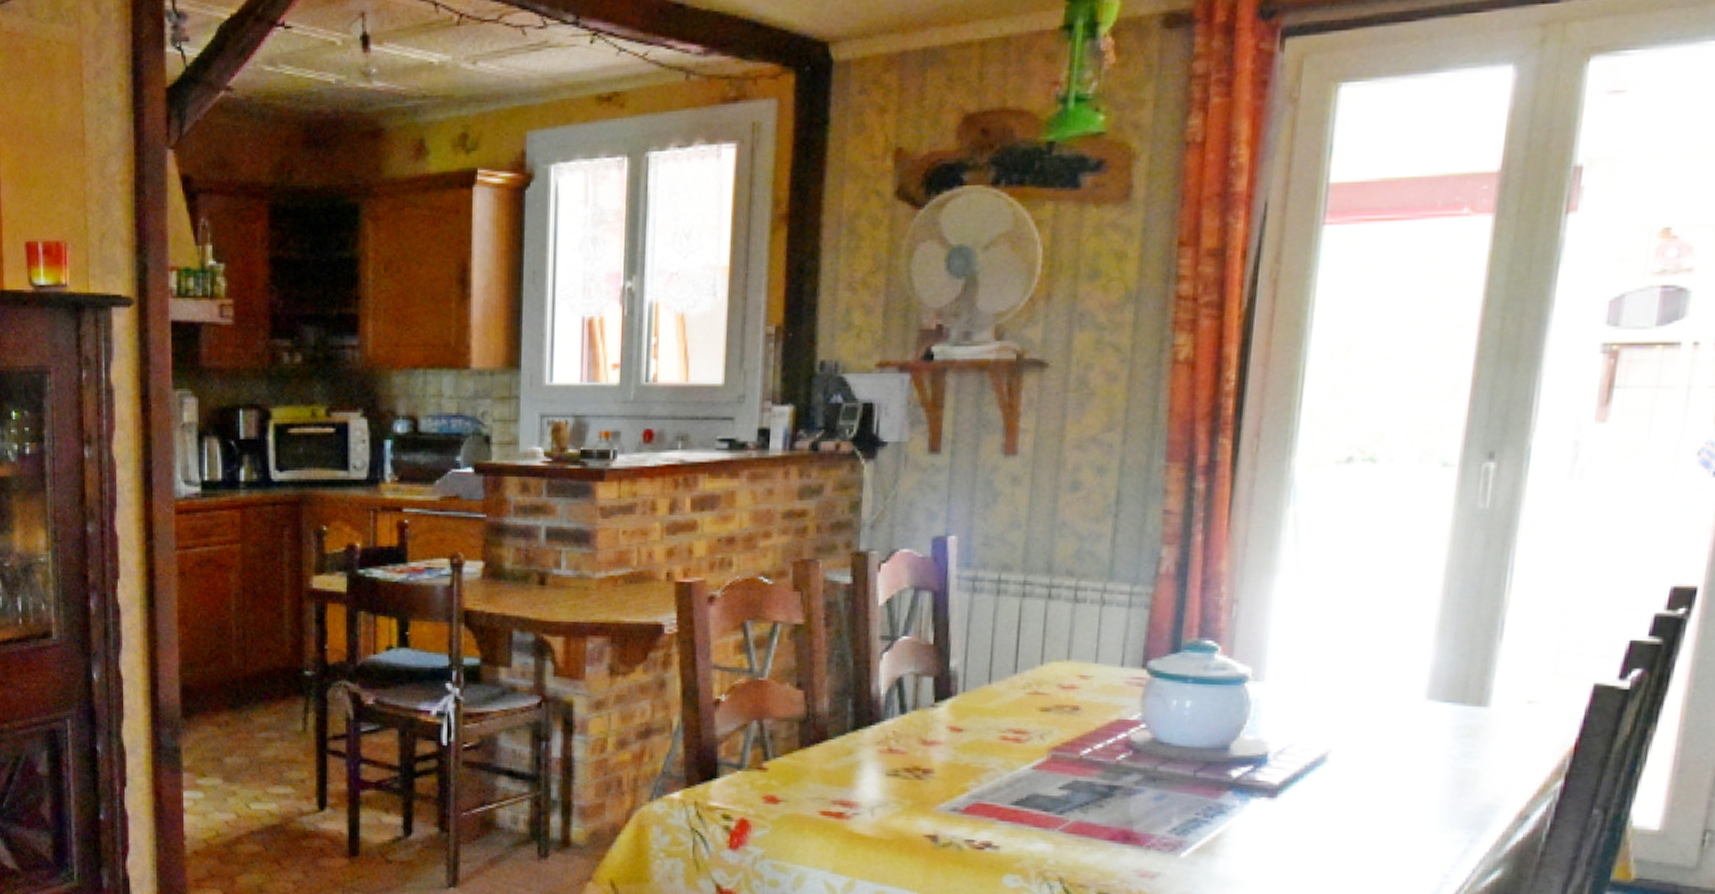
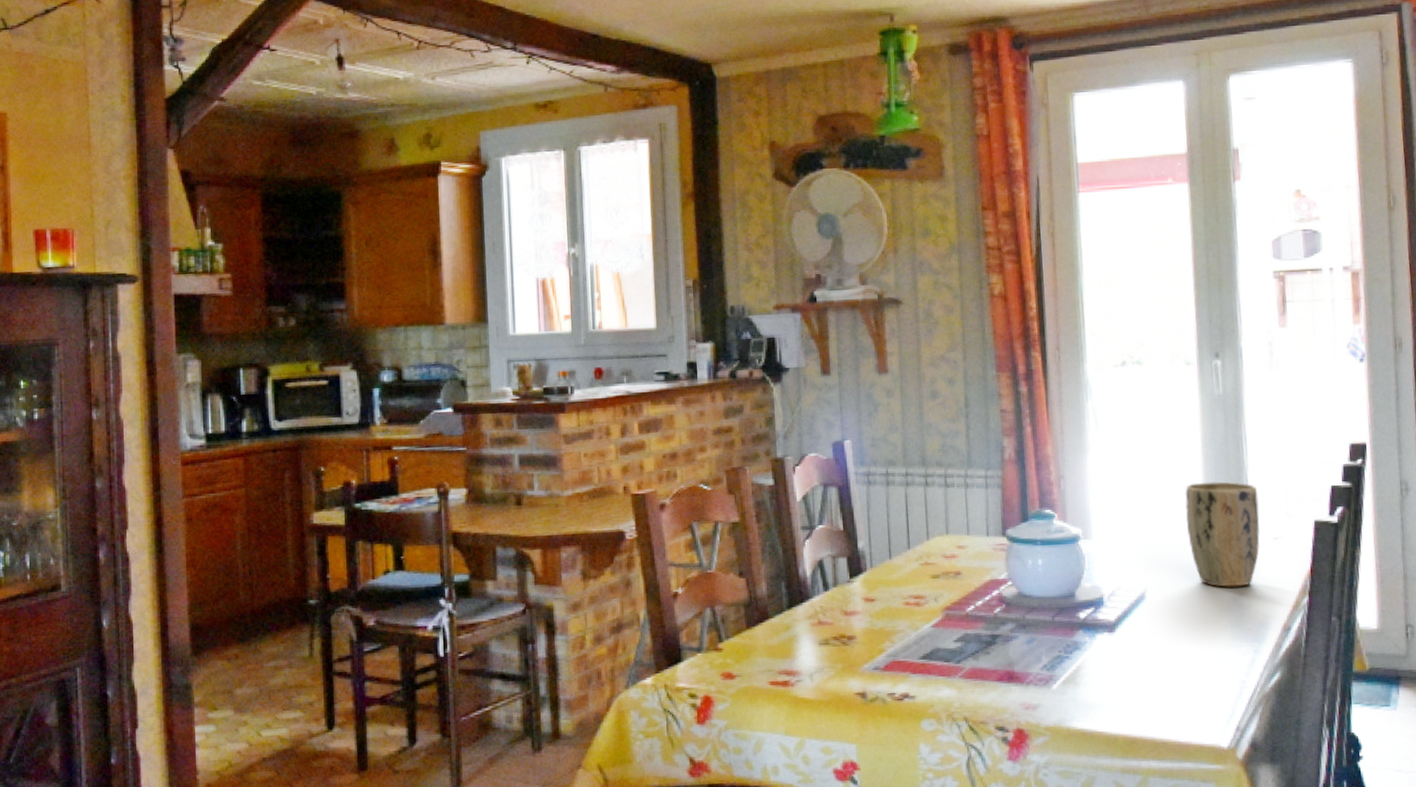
plant pot: none [1401,622,1517,759] -> present [1185,481,1260,588]

